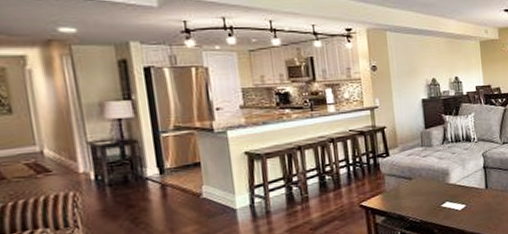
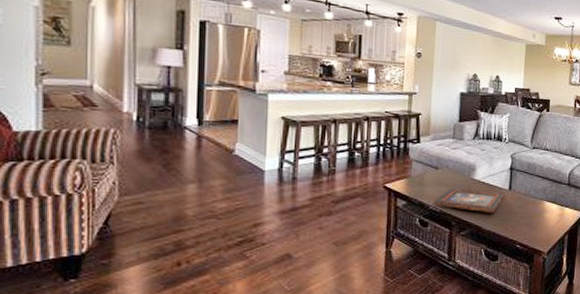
decorative tray: none [413,193,482,216] -> present [434,188,504,213]

